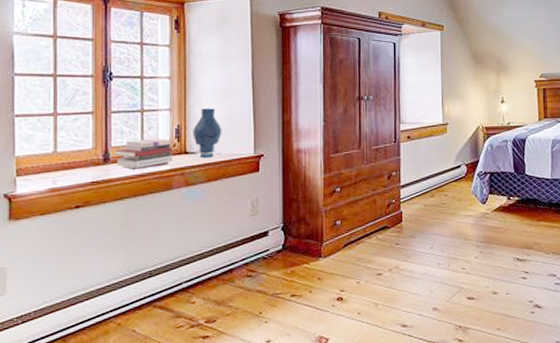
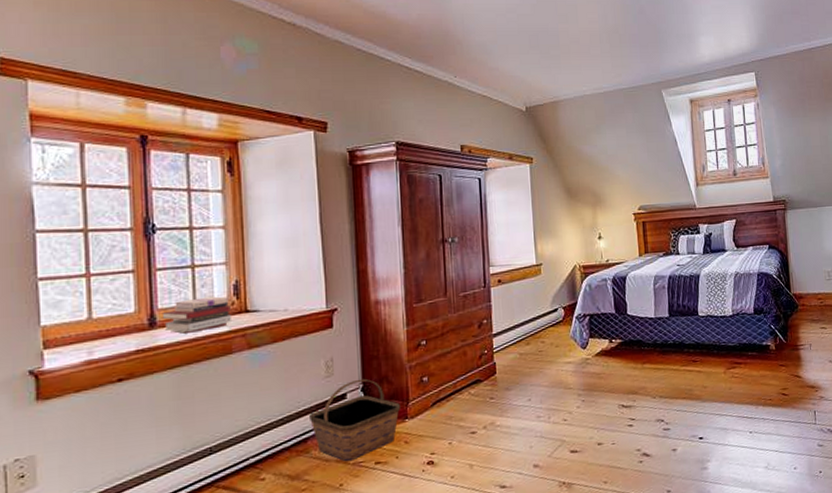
vase: present [193,108,222,158] -> none [254,259,288,316]
basket: none [236,219,315,293] -> present [309,378,400,462]

